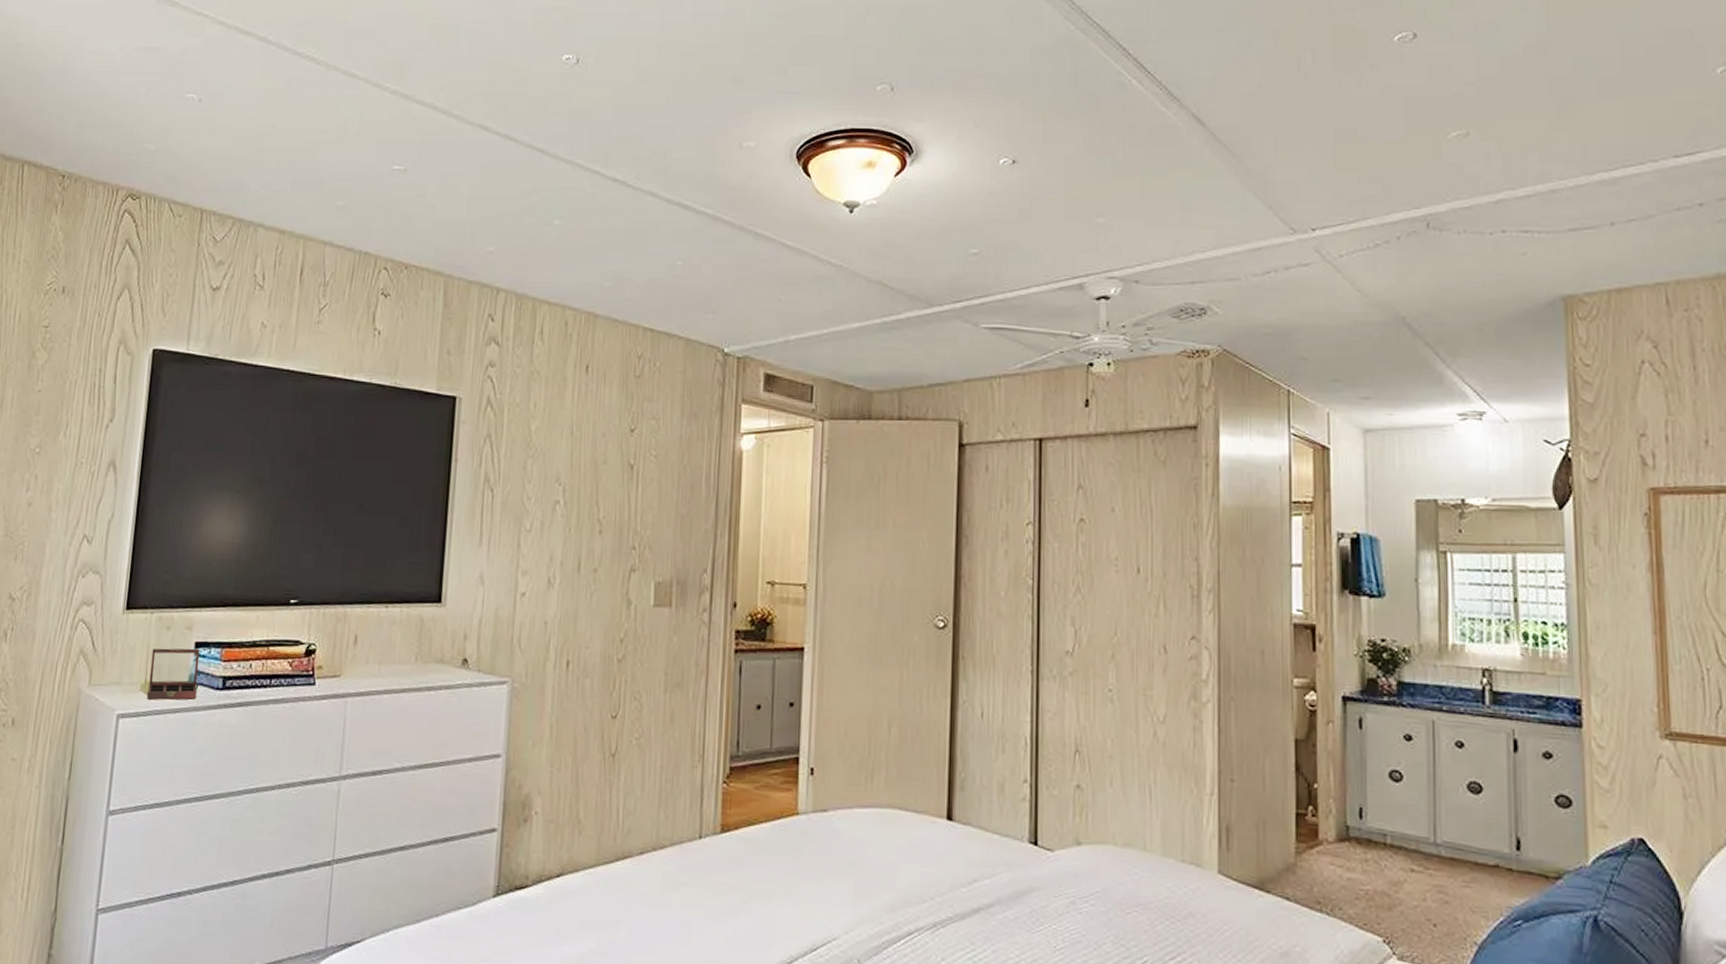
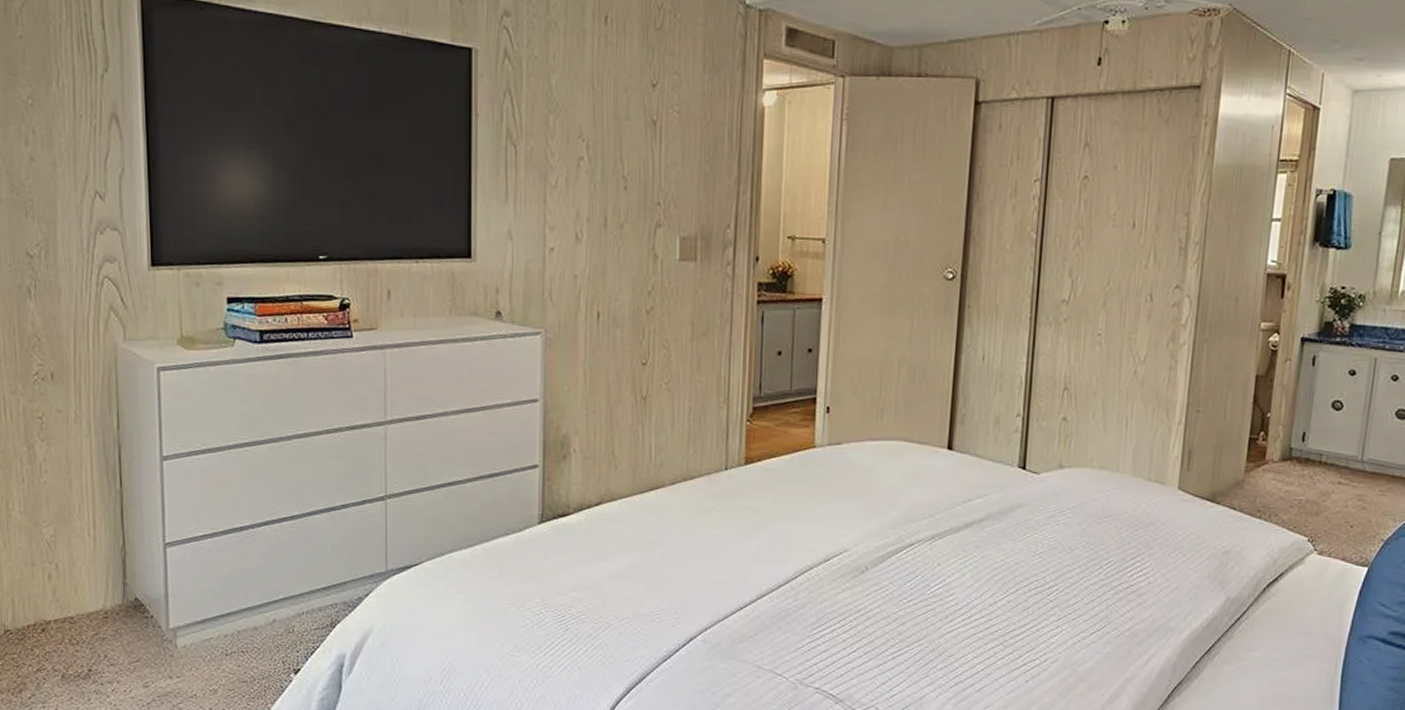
jewelry box: present [147,648,200,700] -> none [184,303,234,354]

